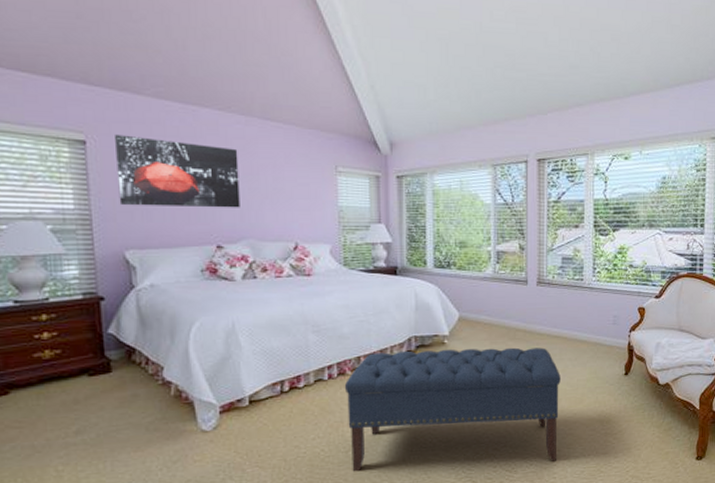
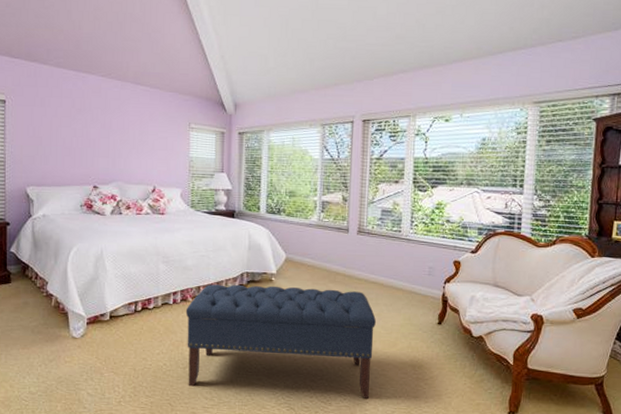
wall art: present [115,134,240,208] -> none [25,96,114,156]

